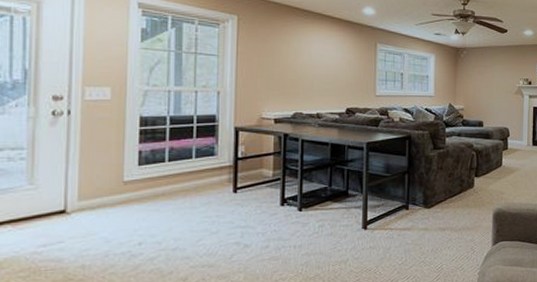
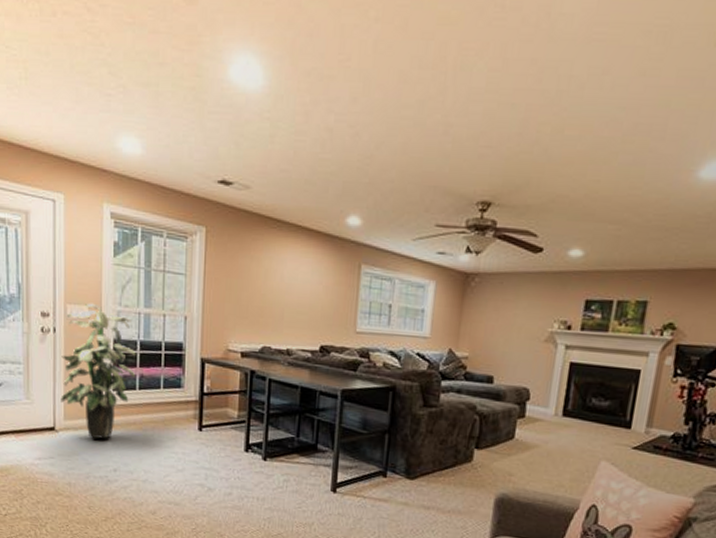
indoor plant: none [74,84,166,216] -> present [61,303,136,439]

